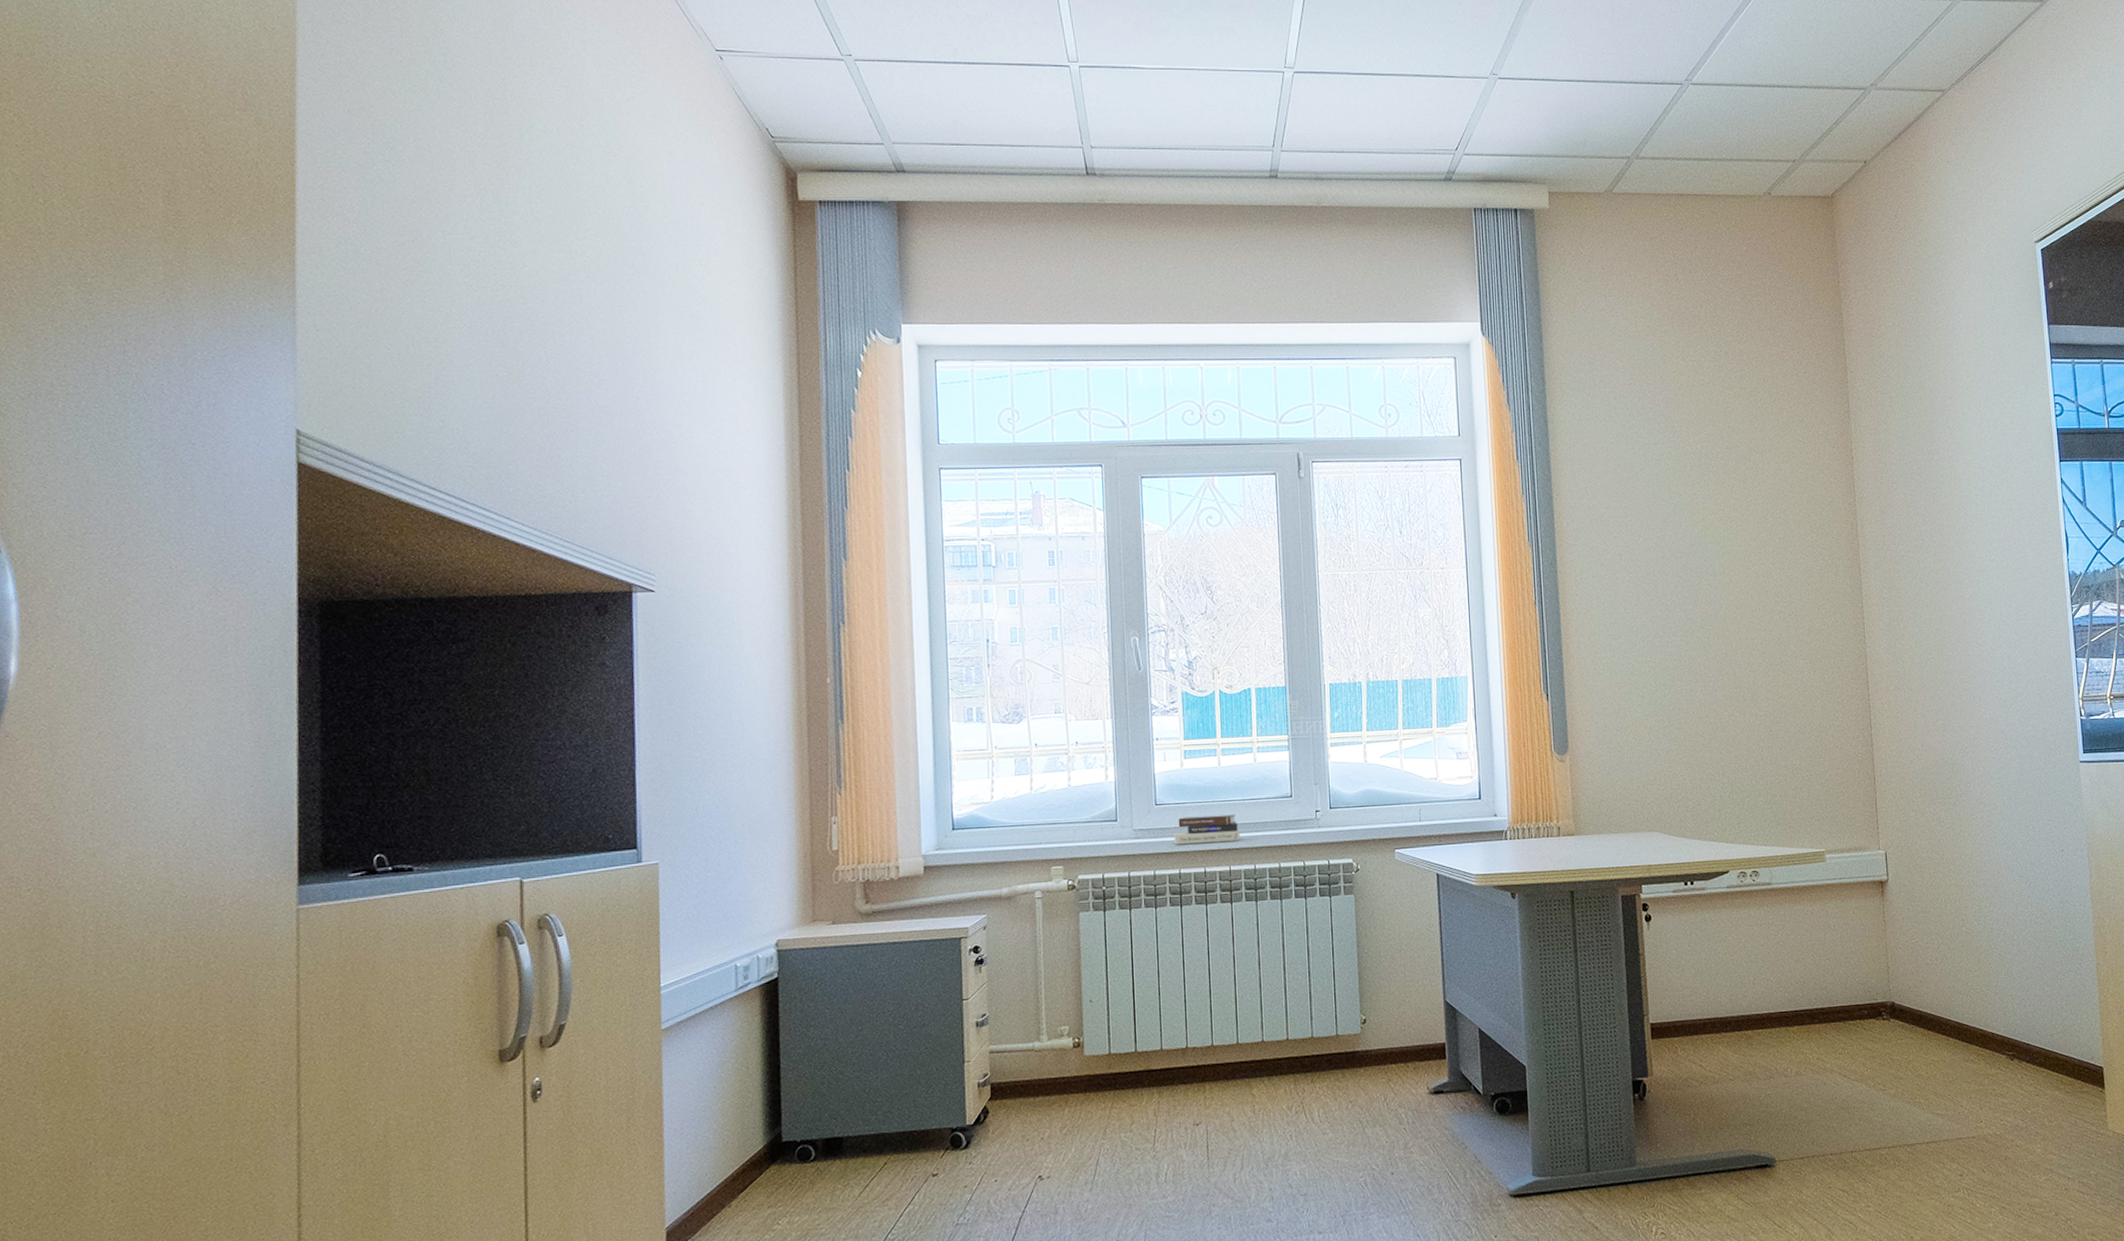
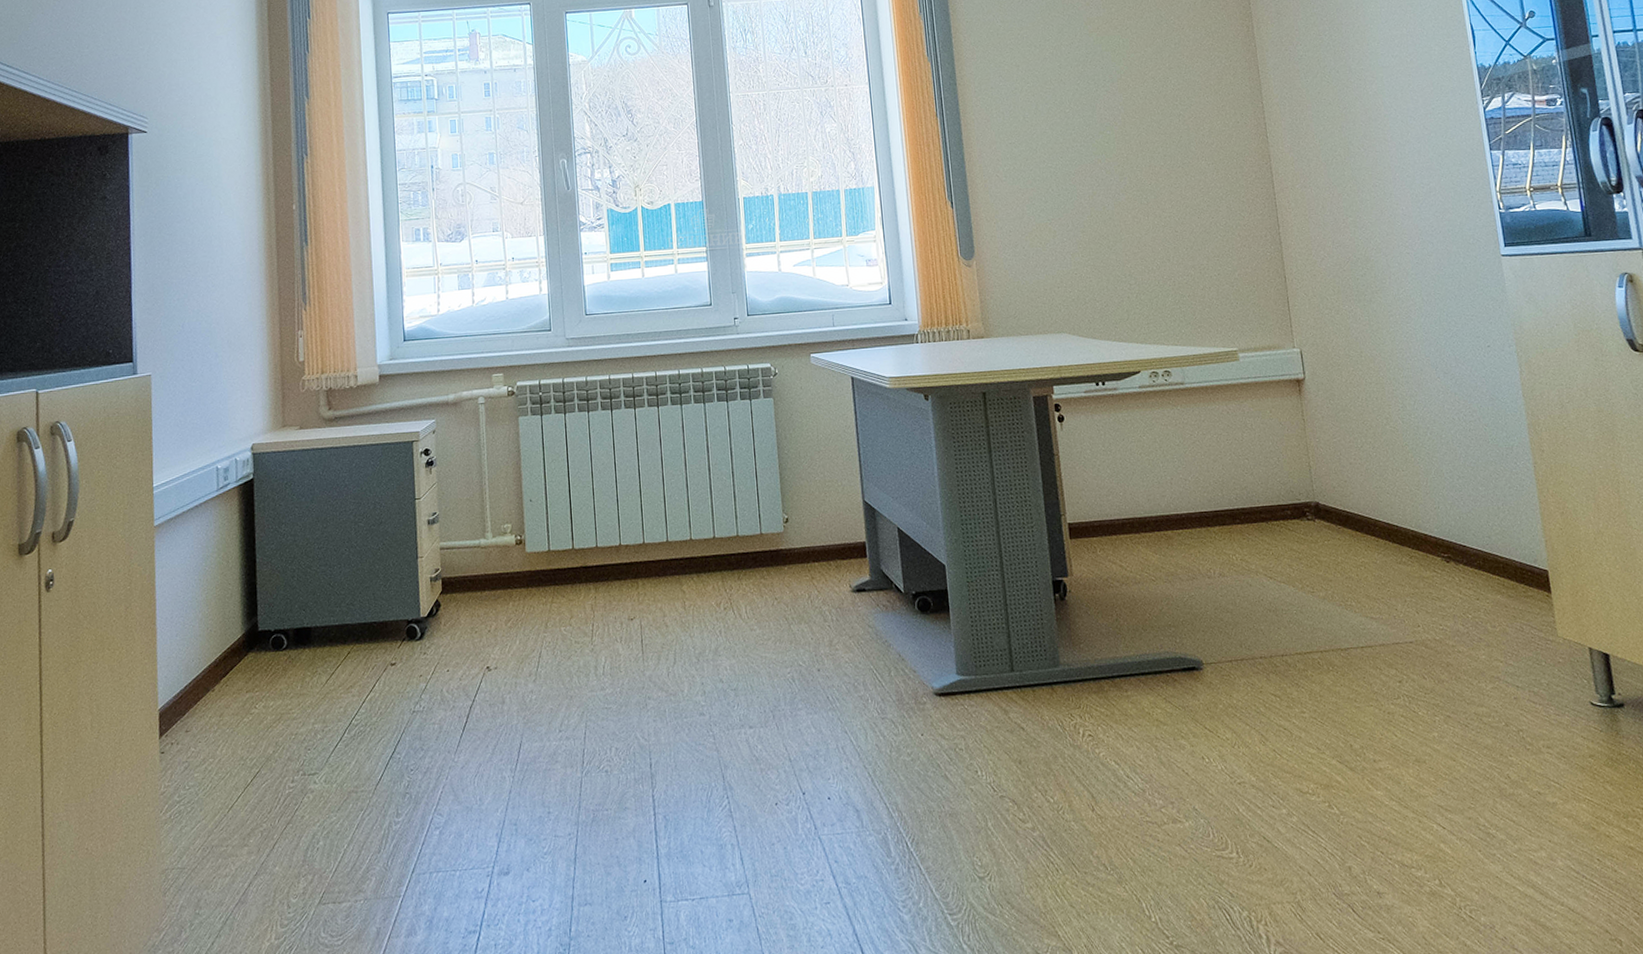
books: present [1173,814,1240,845] -> none [603,323,664,353]

